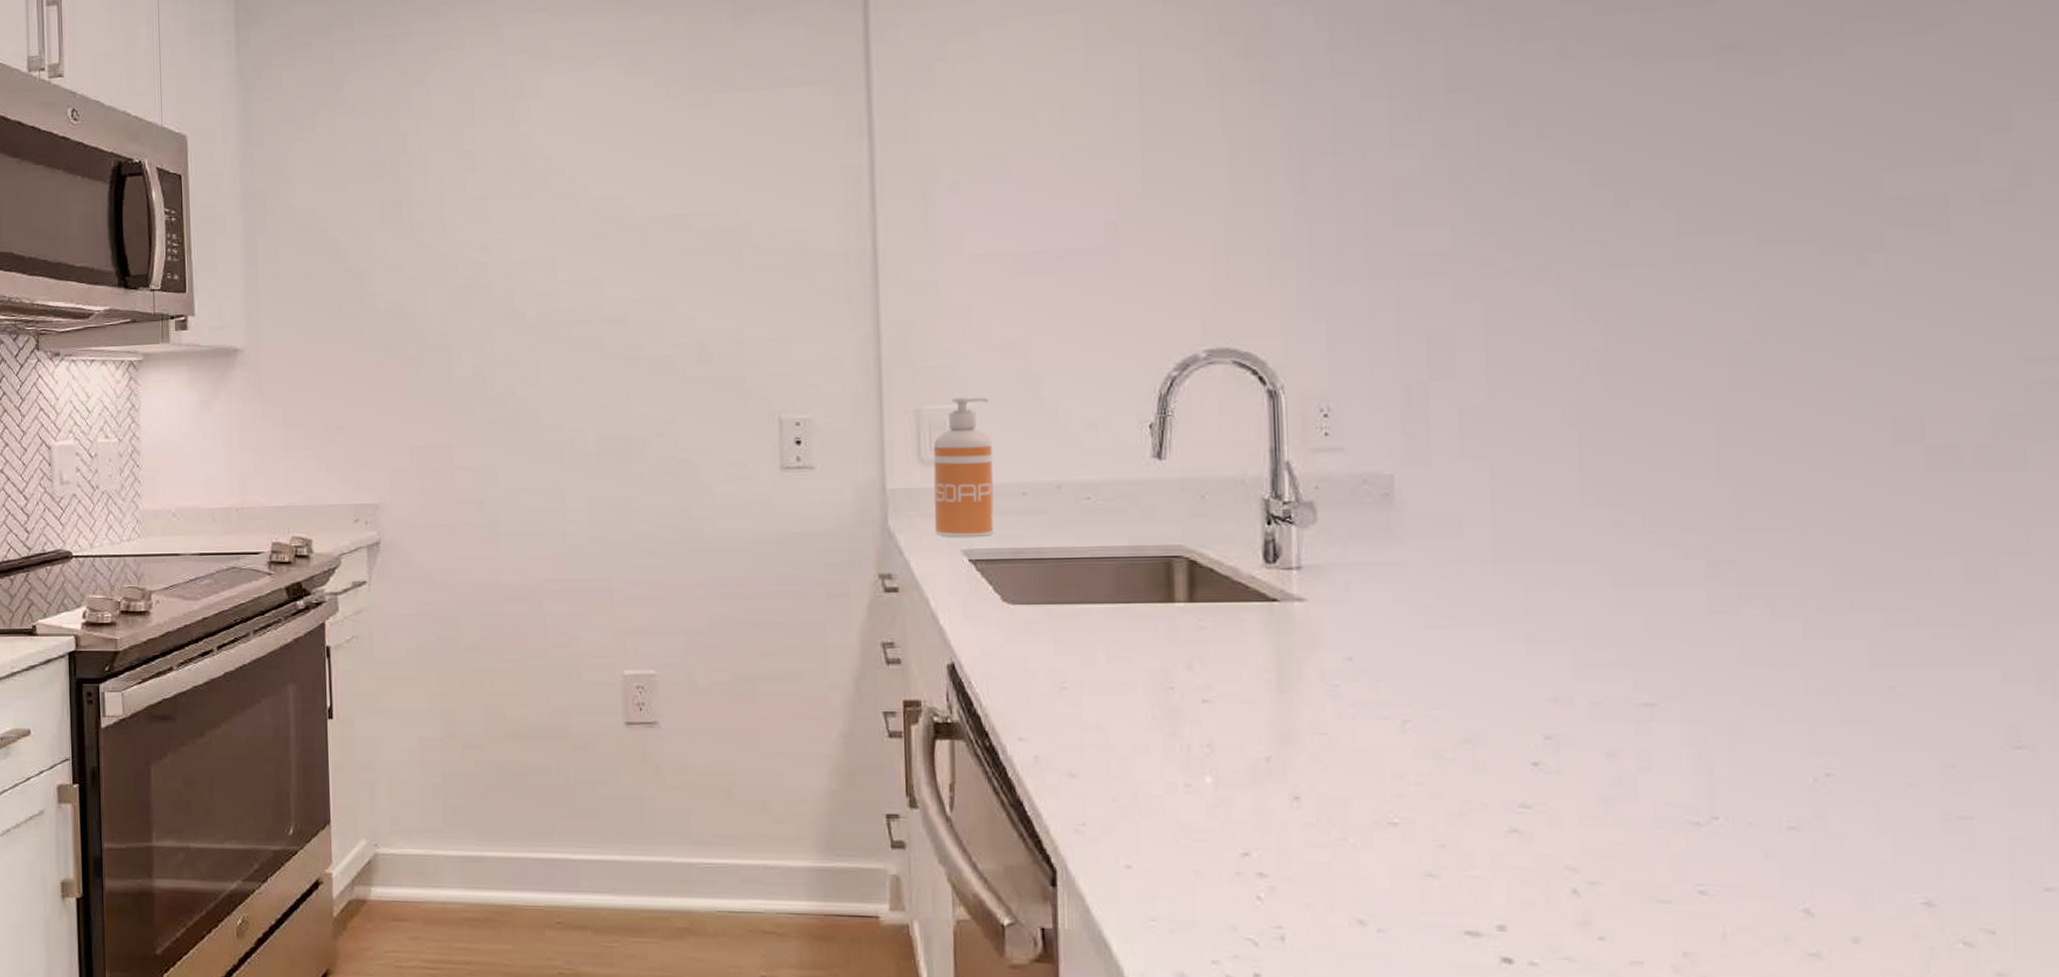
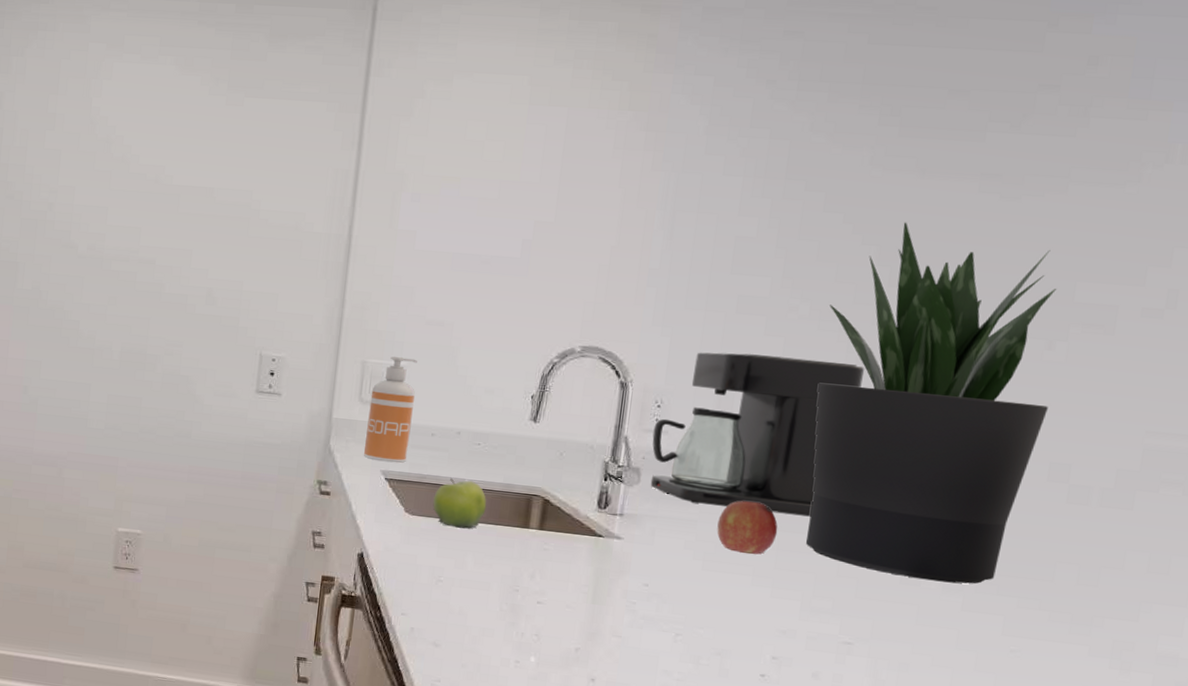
fruit: none [1038,547,1112,613] -> present [433,477,487,529]
coffee maker: none [1323,323,1604,541] -> present [650,352,865,517]
fruit: none [1435,527,1521,598] -> present [717,501,778,554]
planter: none [1539,125,1875,604] -> present [805,222,1056,585]

